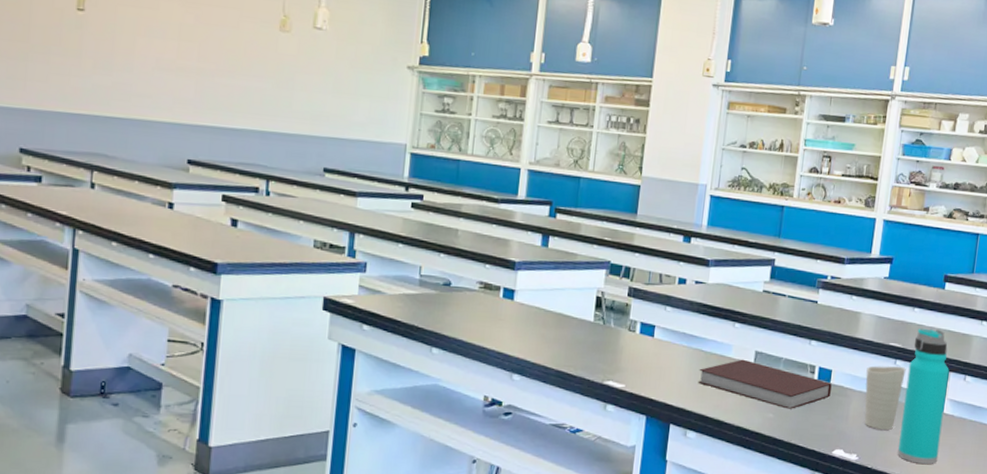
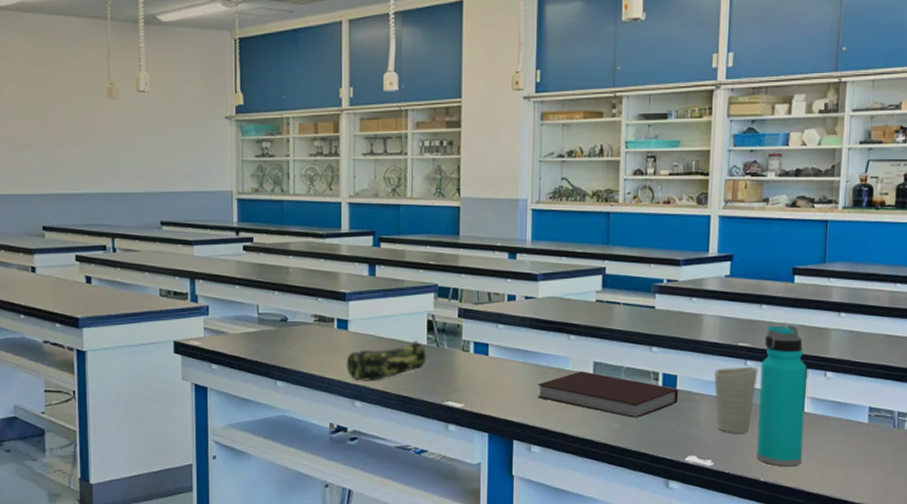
pencil case: none [508,316,592,355] -> present [346,341,426,381]

